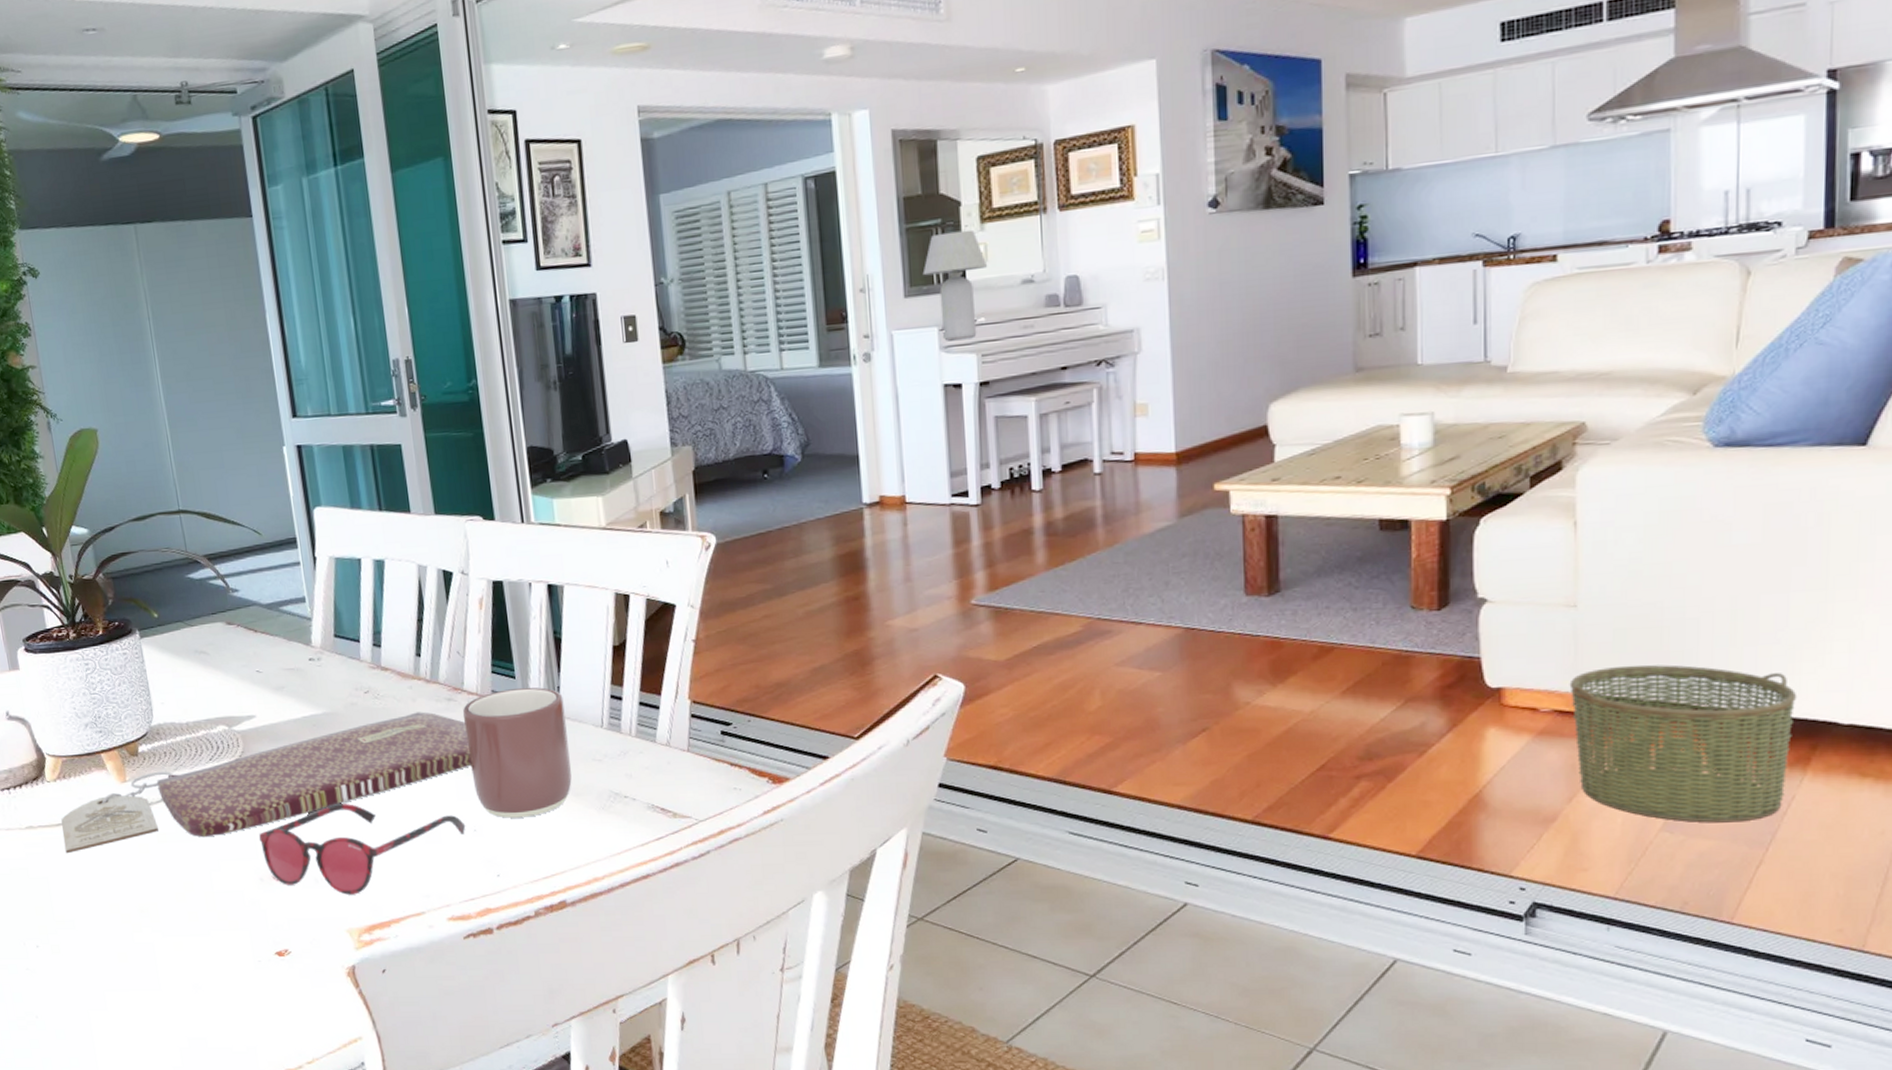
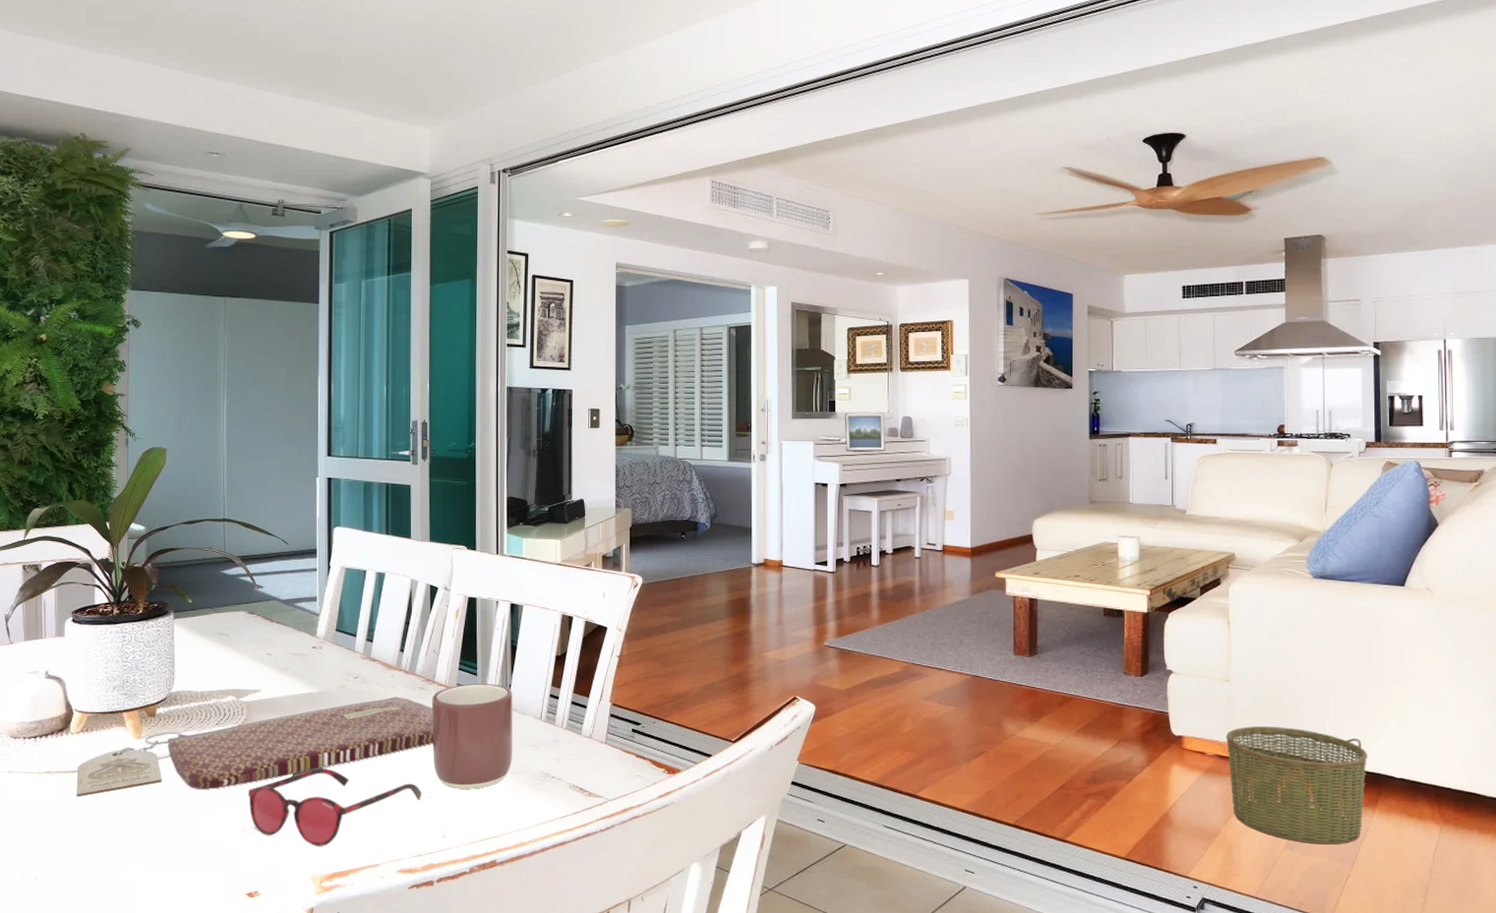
table lamp: present [922,229,988,341] -> none [806,377,851,453]
picture frame: none [979,274,1043,336] -> present [844,412,886,452]

